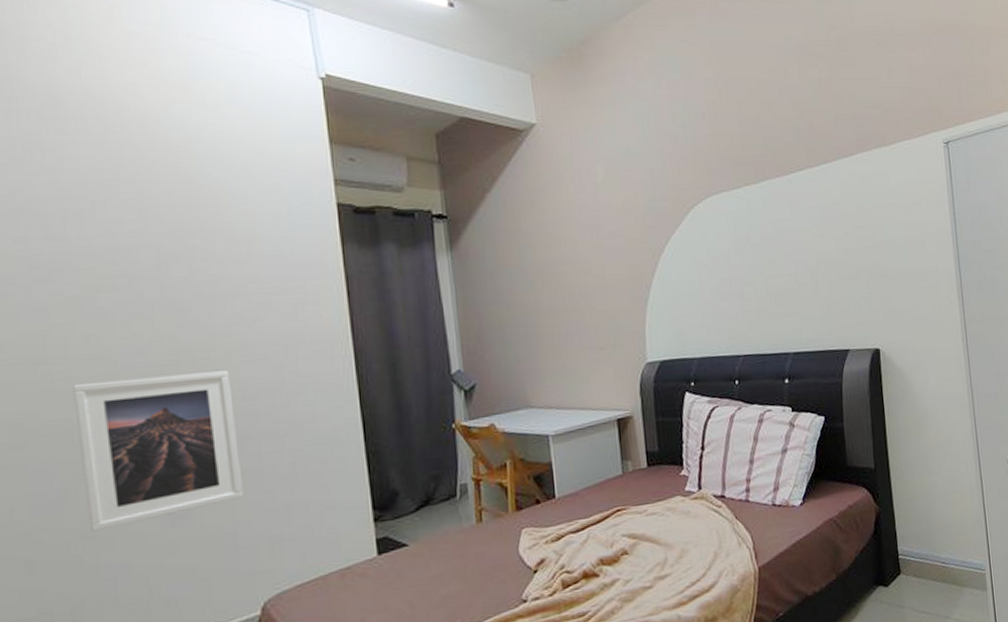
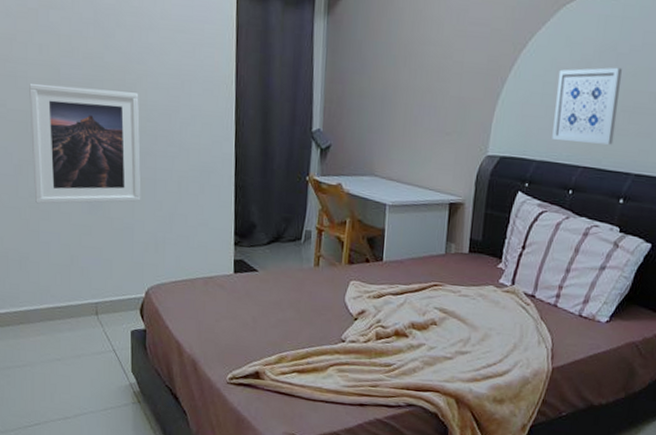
wall art: none [700,256,767,335] -> present [552,67,622,145]

